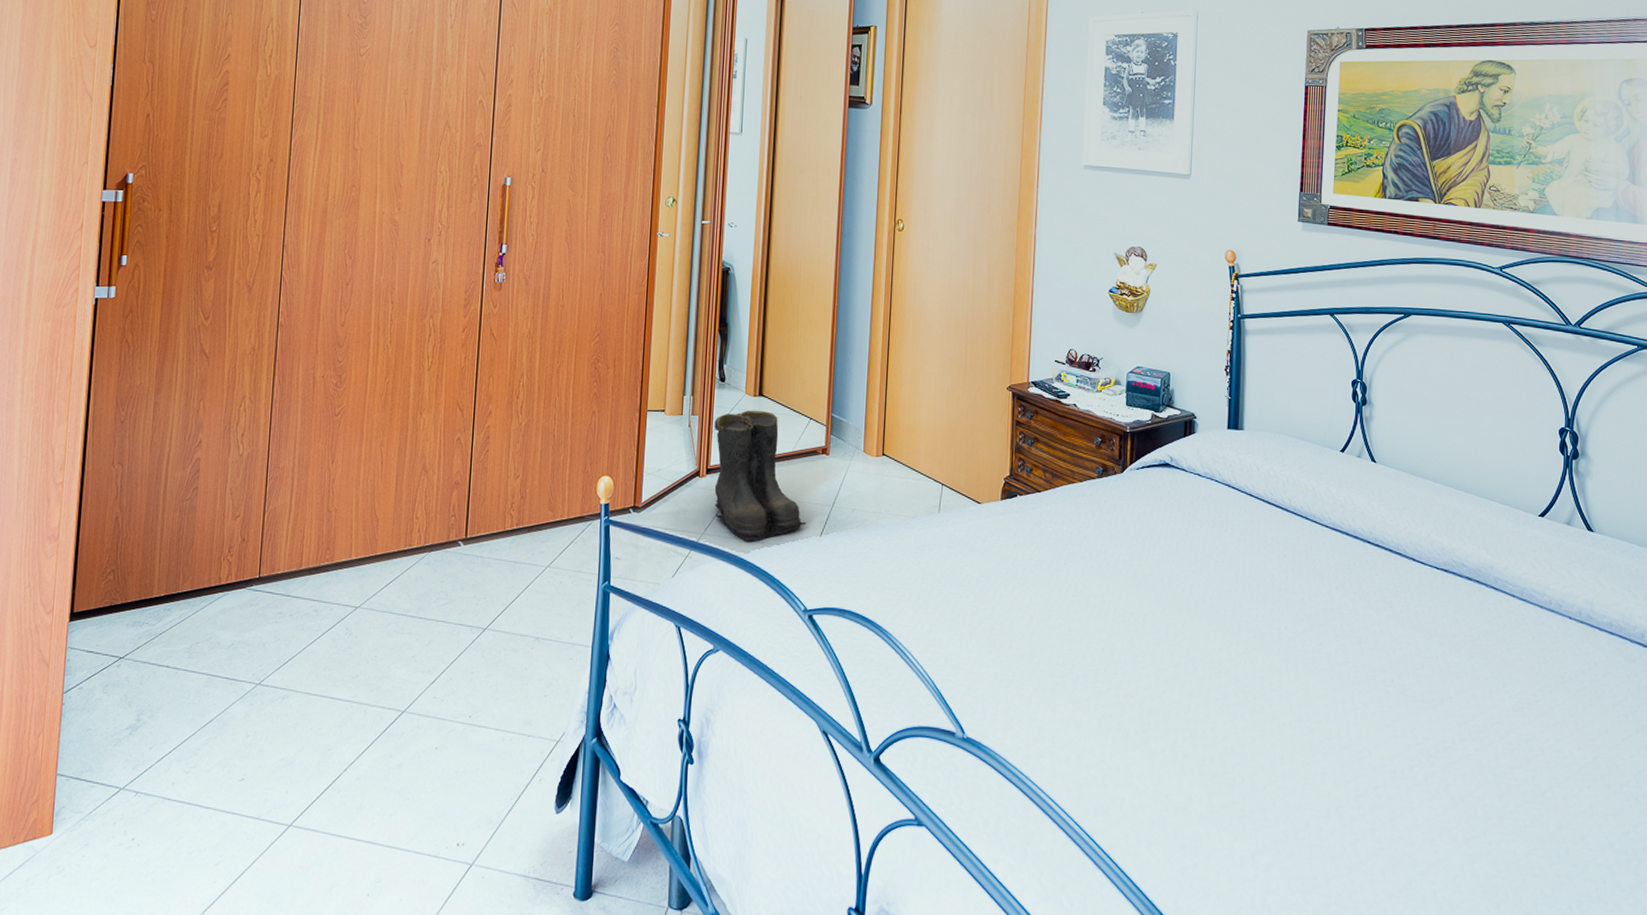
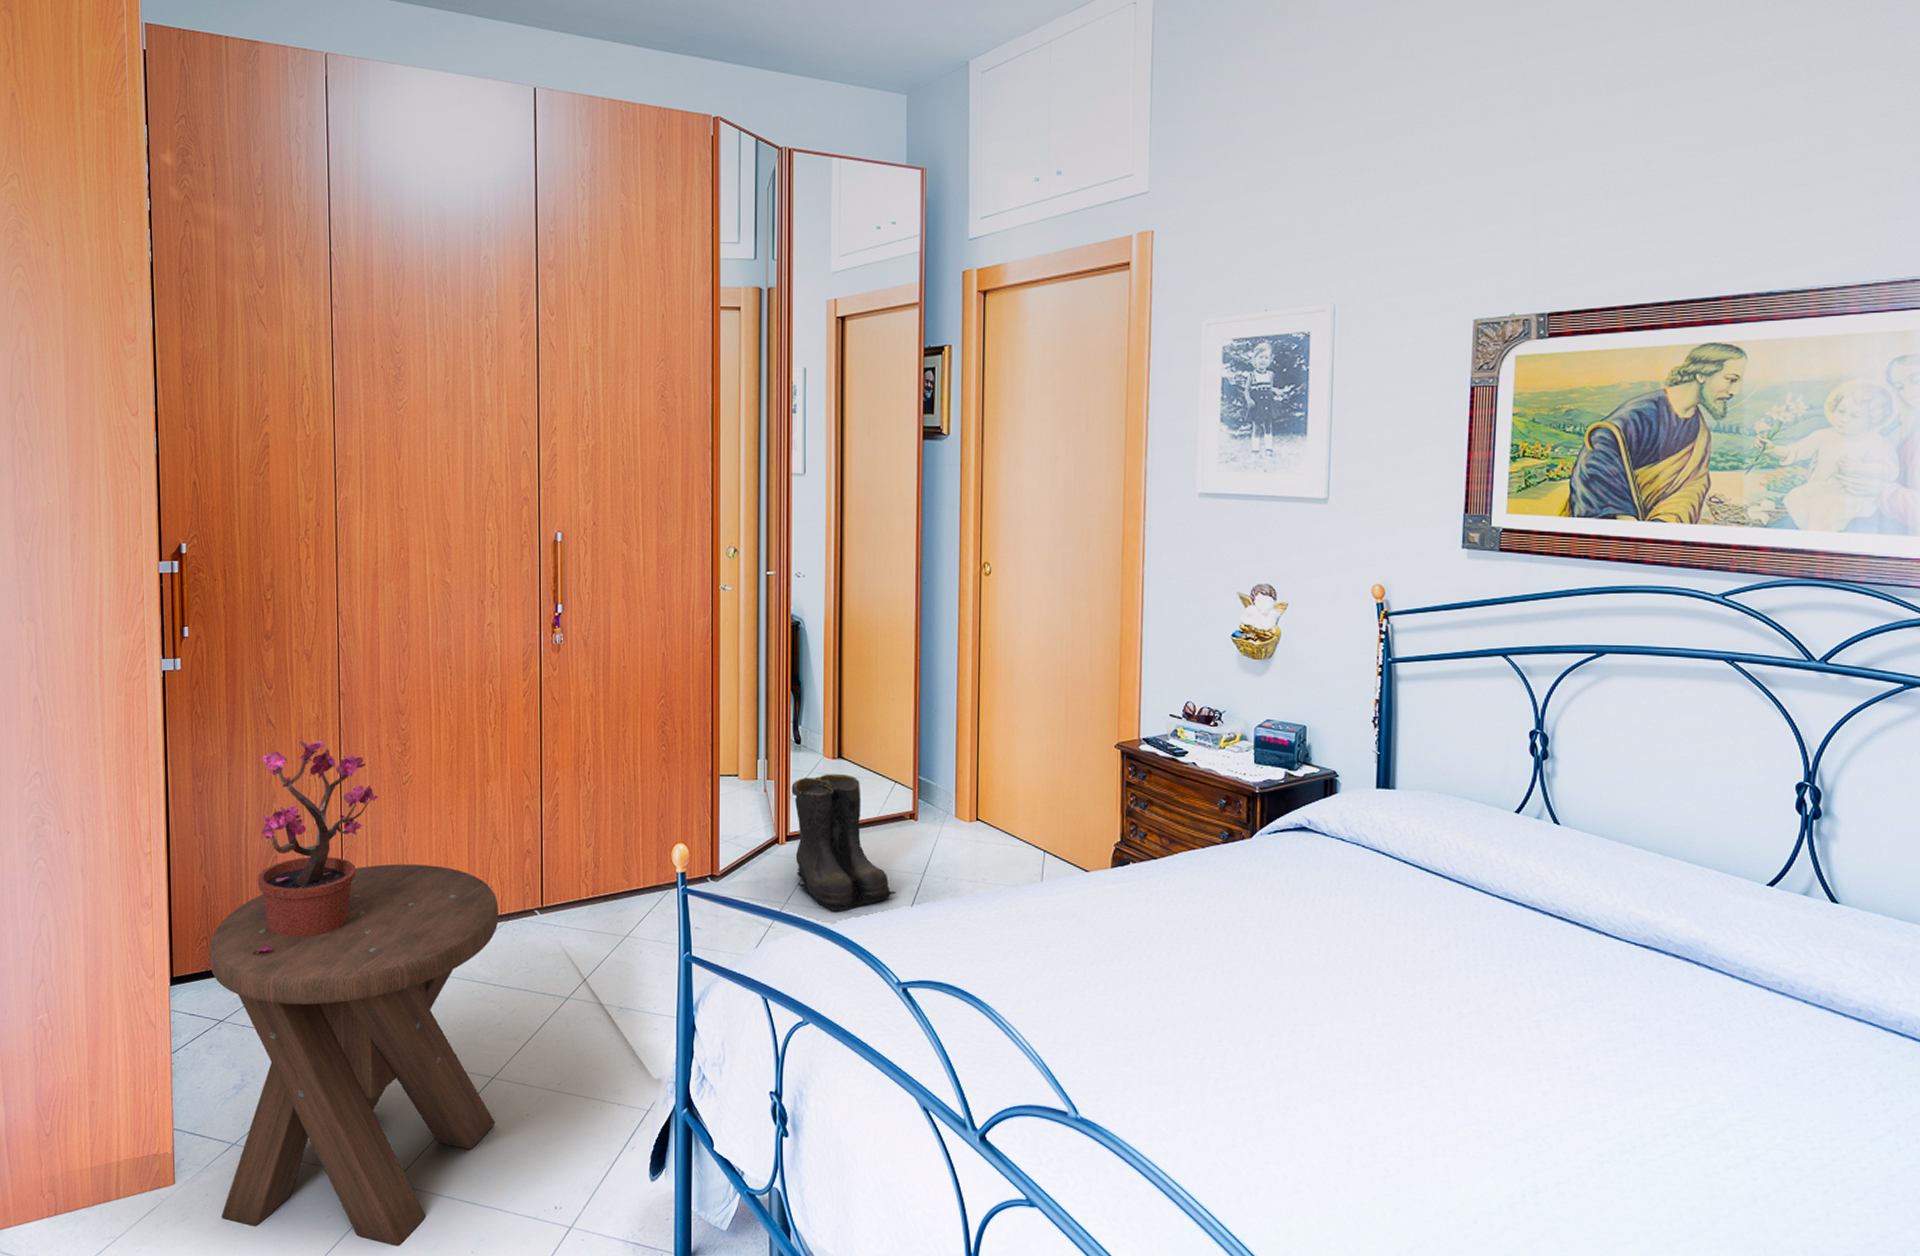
music stool: none [100,495,423,891] -> present [209,864,499,1246]
potted plant: none [161,371,309,588] -> present [252,740,378,955]

